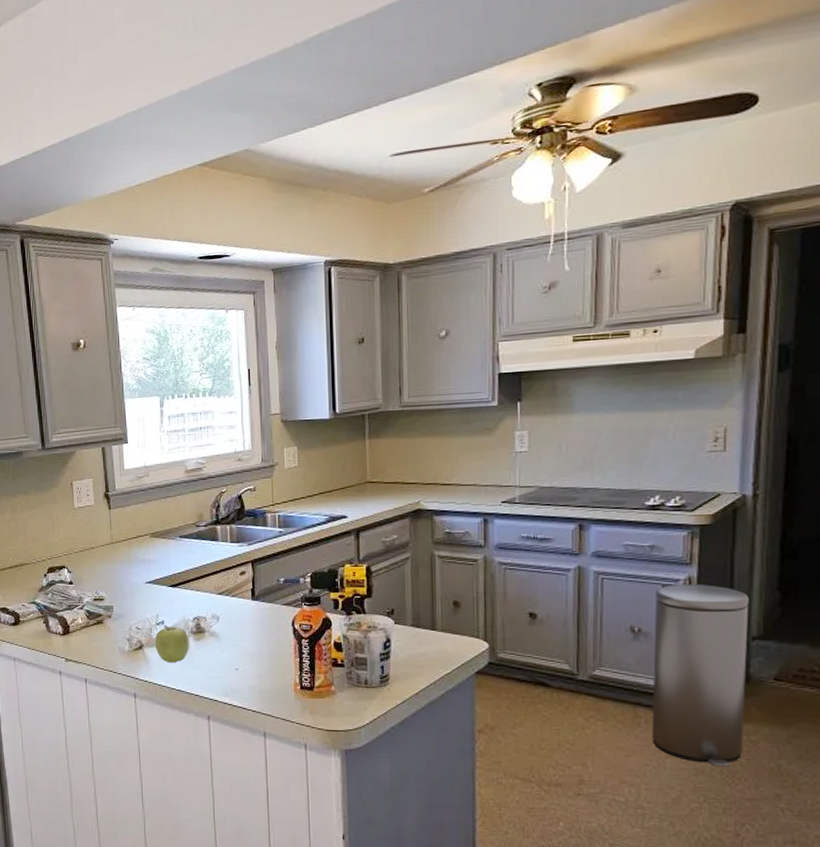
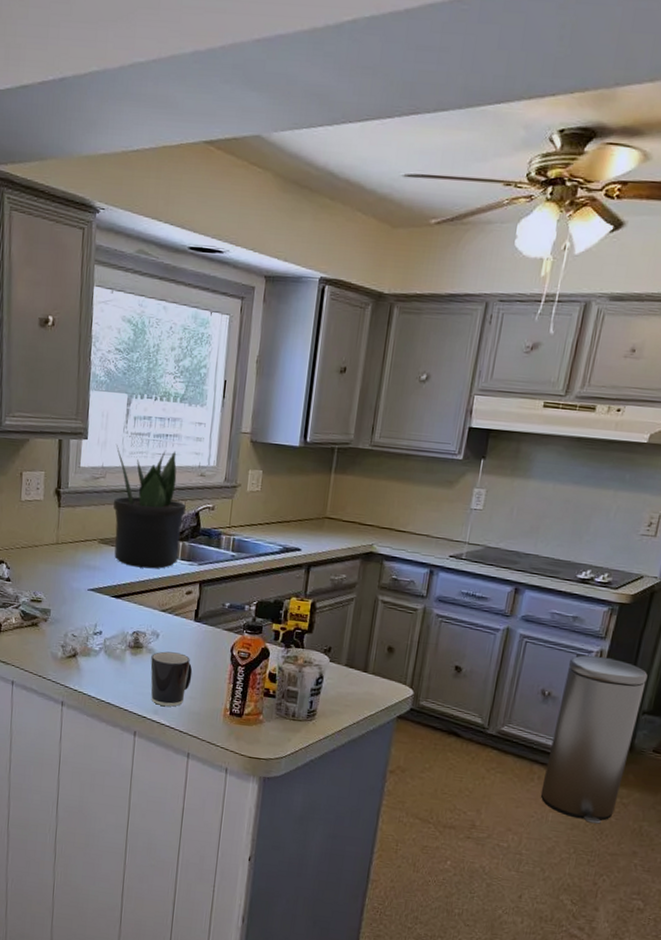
fruit: present [154,624,189,663] -> none [89,635,126,675]
planter: none [155,441,228,555] -> present [113,445,186,569]
mug: none [214,633,257,687] -> present [150,651,193,707]

